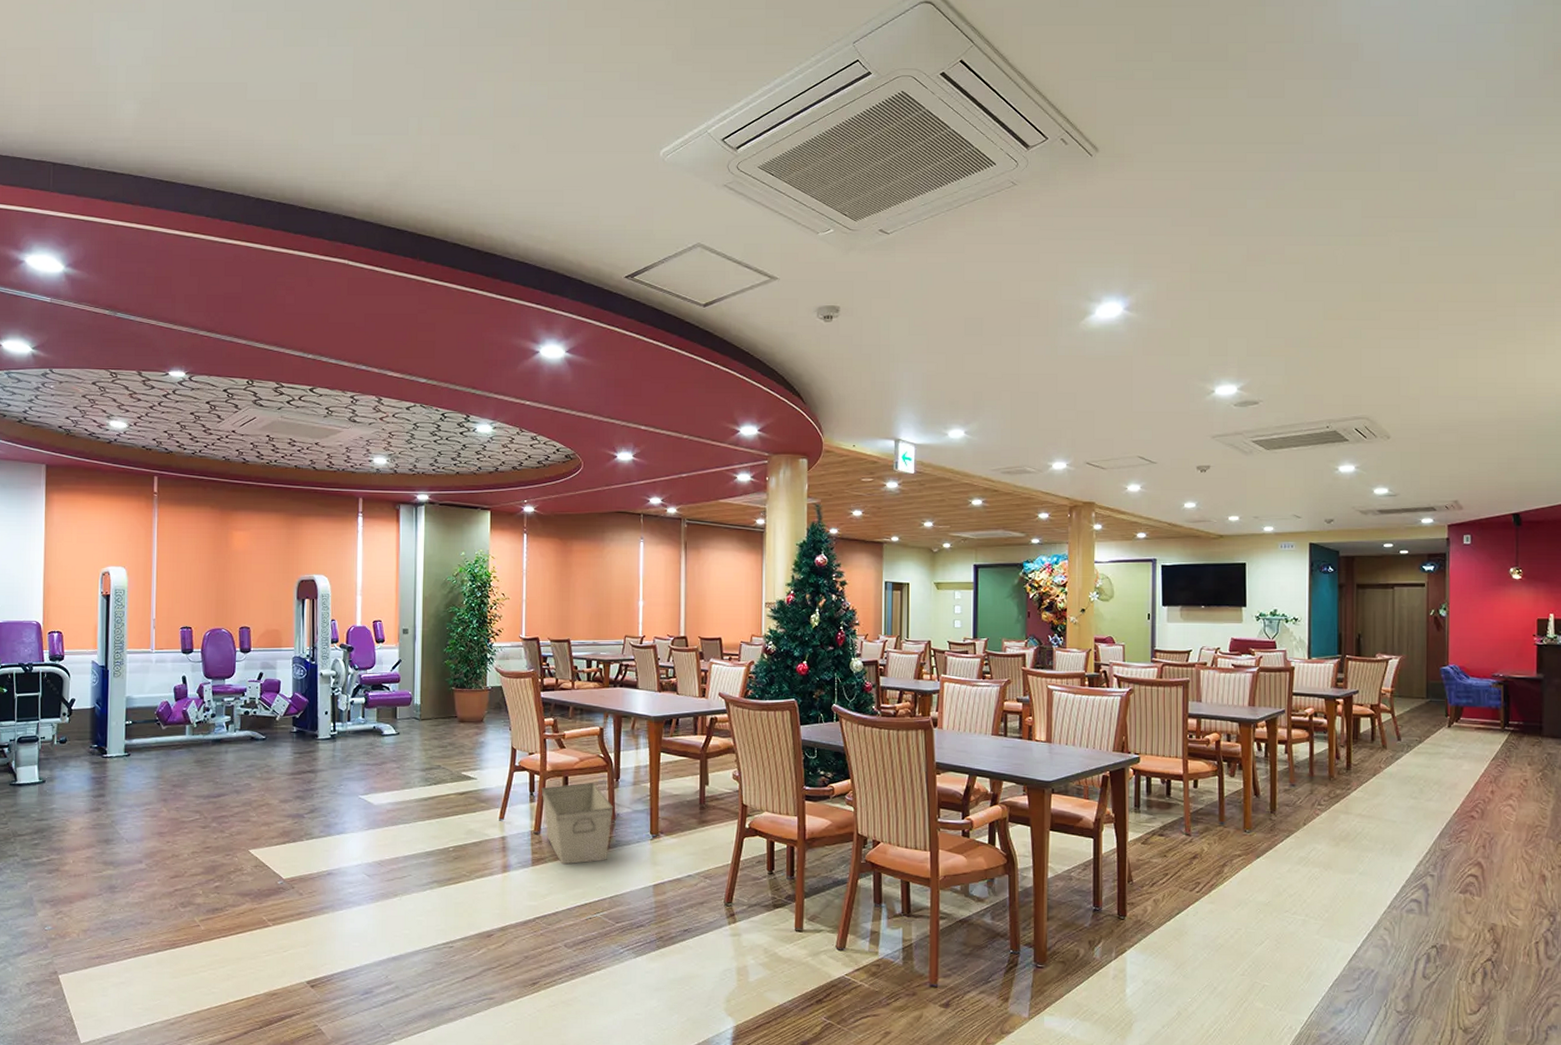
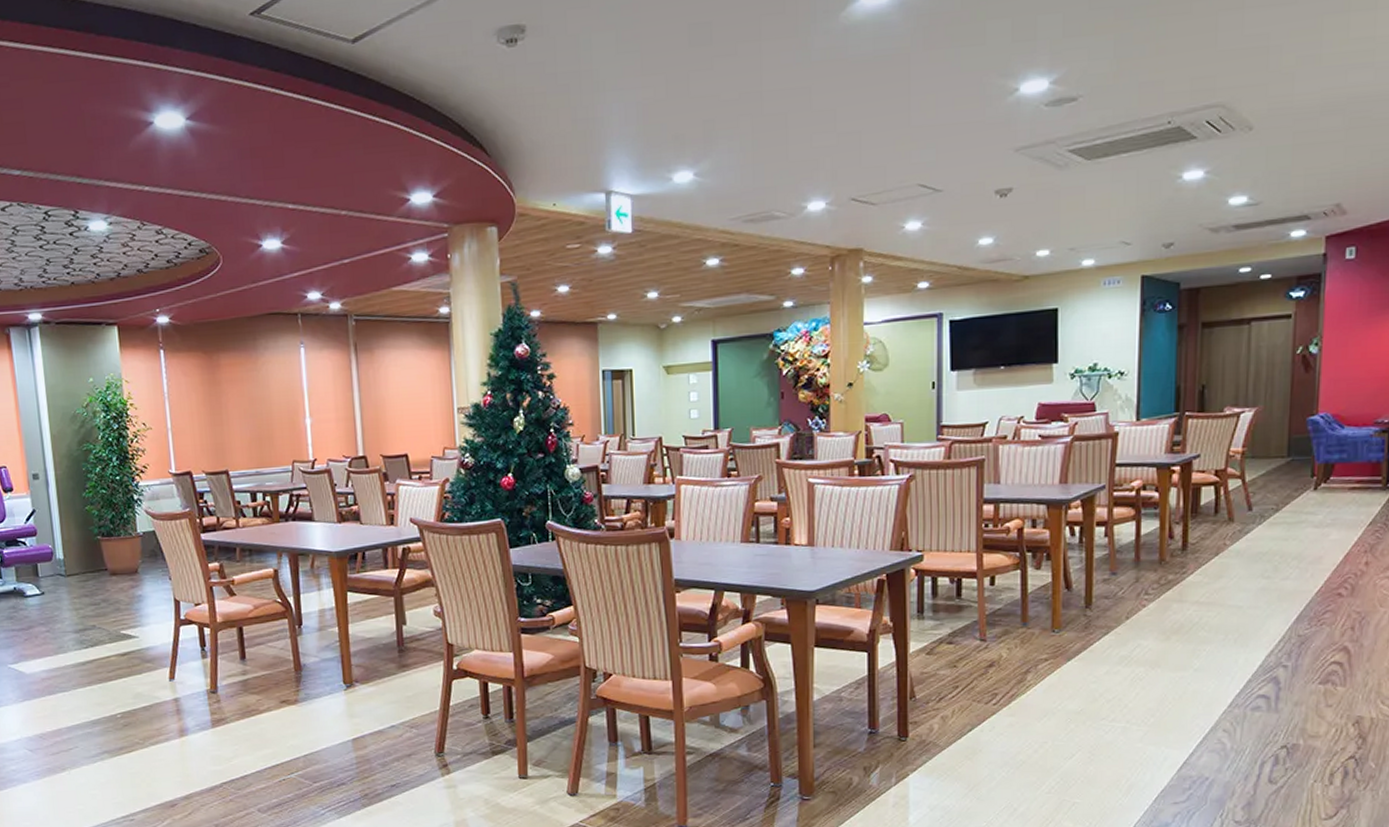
storage bin: present [541,783,614,865] -> none [213,632,299,724]

